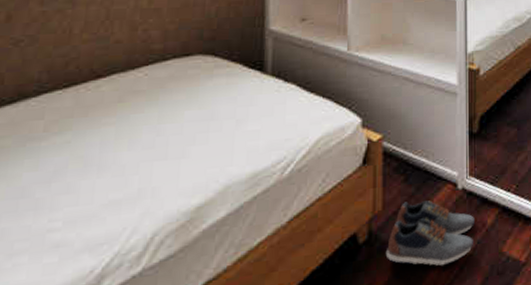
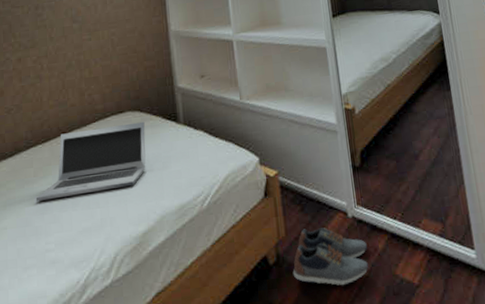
laptop: none [43,68,219,165] -> present [36,121,146,201]

